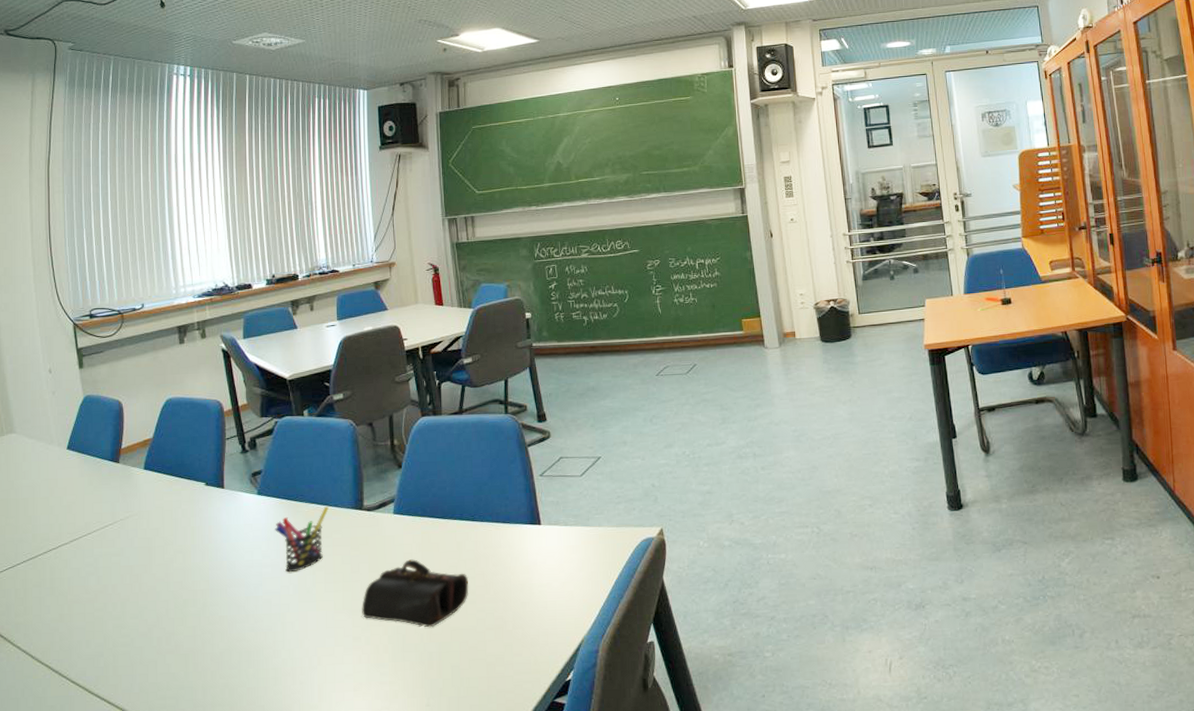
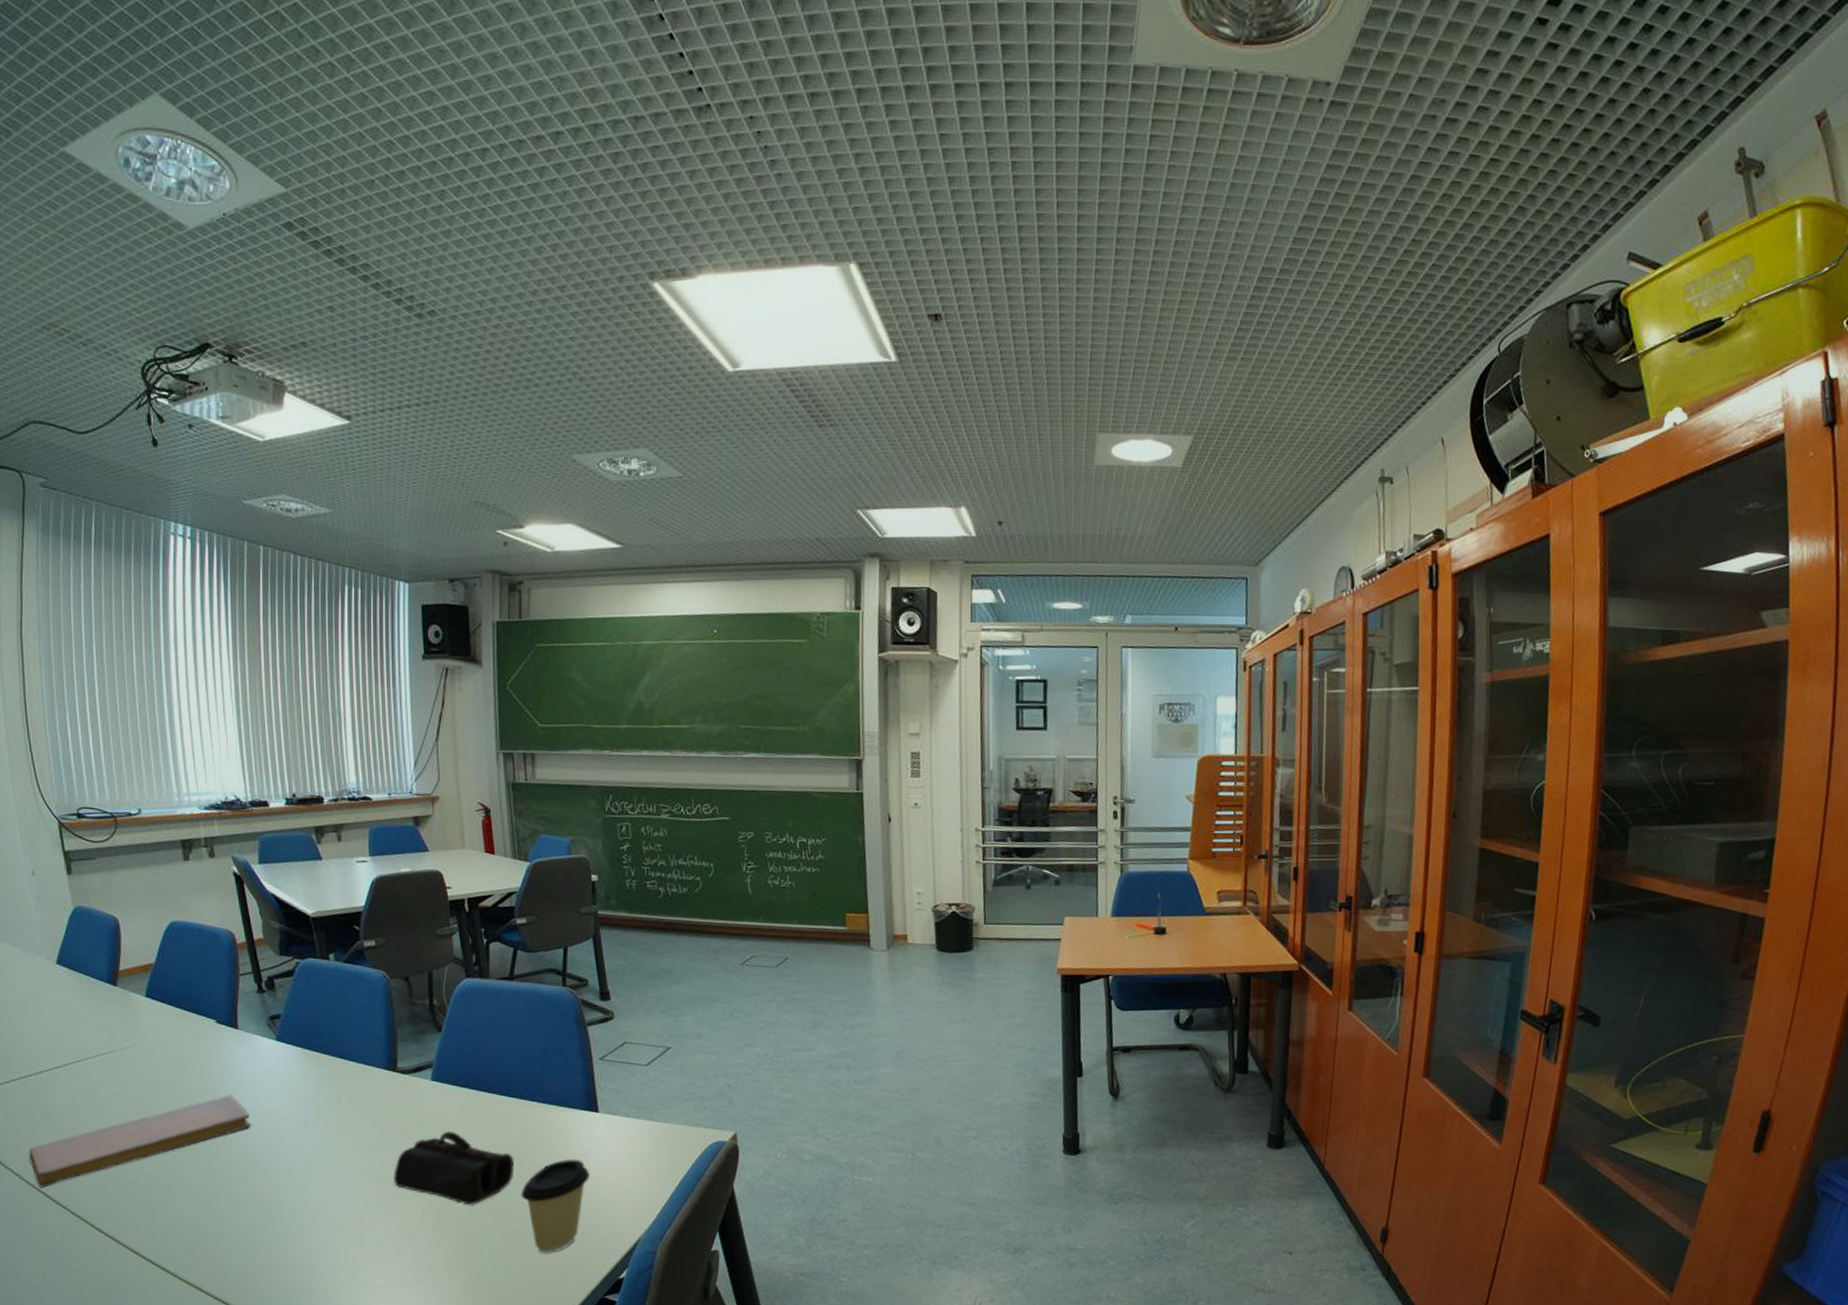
notebook: none [35,550,235,661] -> present [28,1094,251,1188]
pen holder: present [275,505,330,573] -> none [296,1062,359,1129]
coffee cup: none [475,571,536,666] -> present [521,1159,590,1254]

